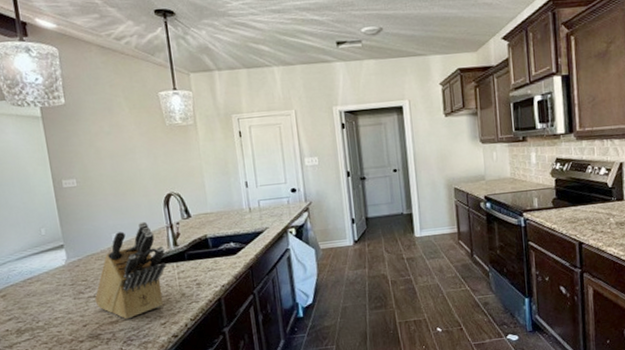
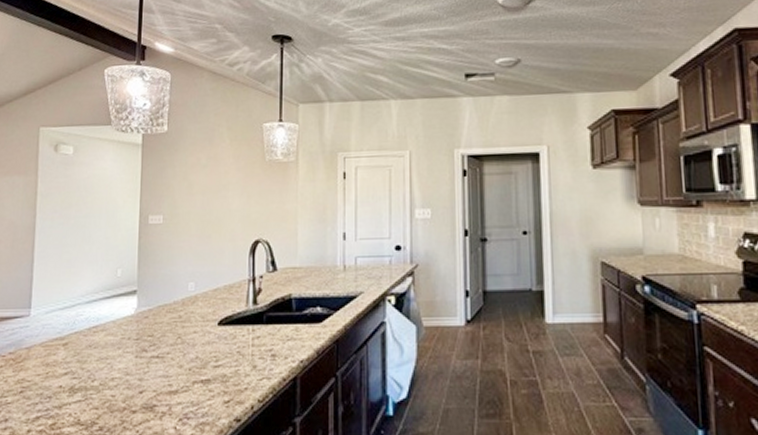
knife block: present [94,221,167,320] -> none [157,271,242,391]

